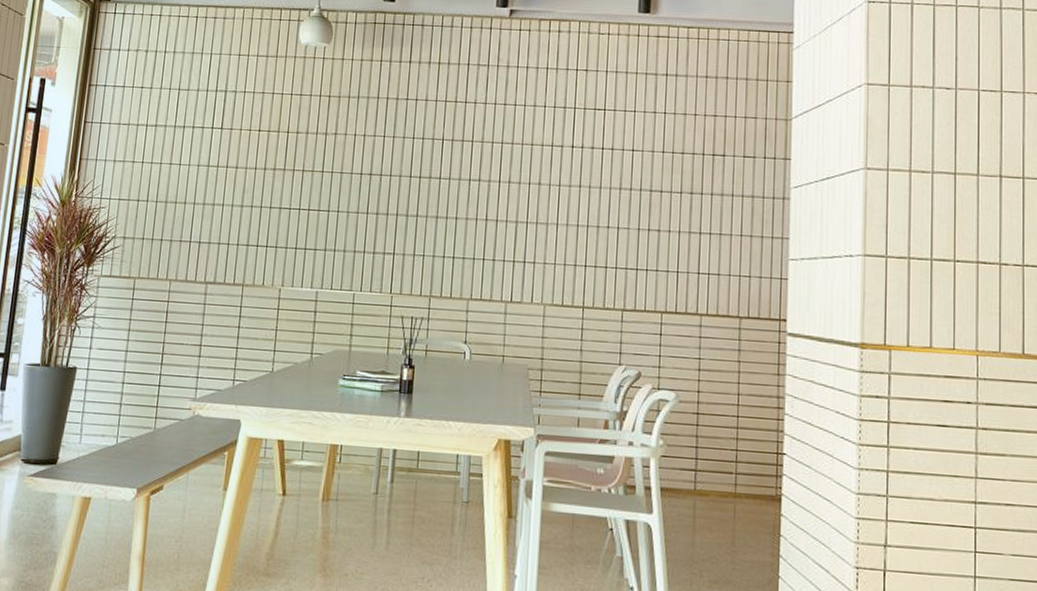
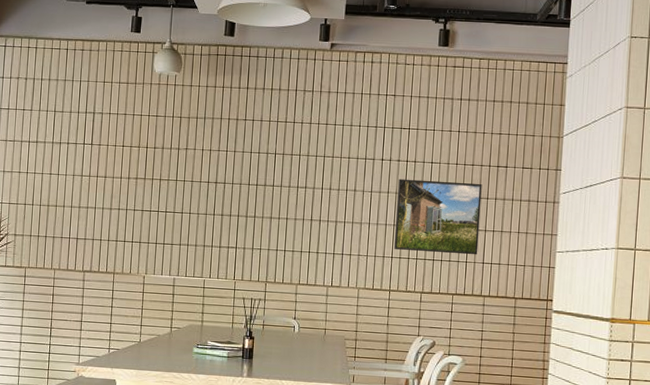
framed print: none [588,169,695,264] -> present [394,178,482,255]

